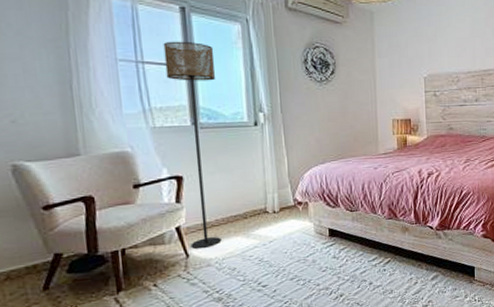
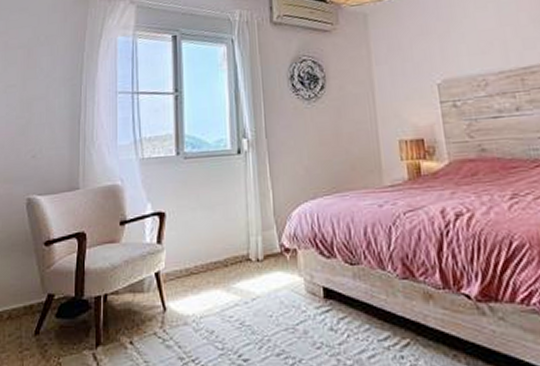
floor lamp: present [163,41,222,249] -> none [156,68,201,302]

